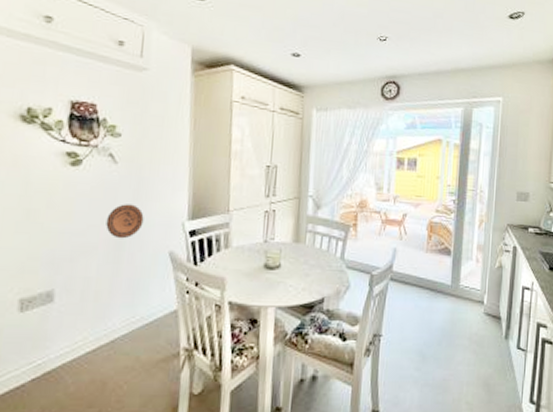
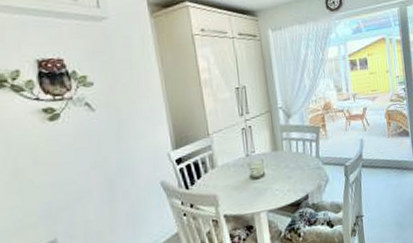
decorative plate: present [106,204,144,239] -> none [94,145,131,180]

